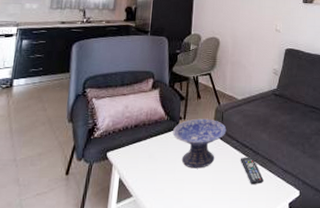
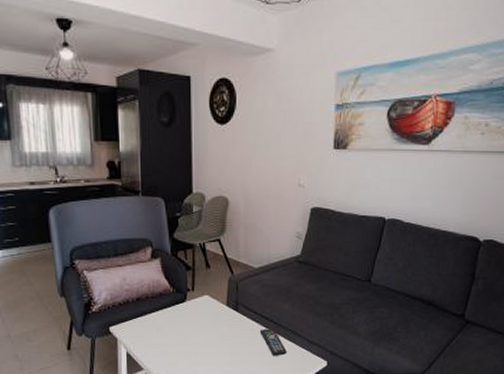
decorative bowl: present [173,118,227,169] -> none [181,289,243,341]

